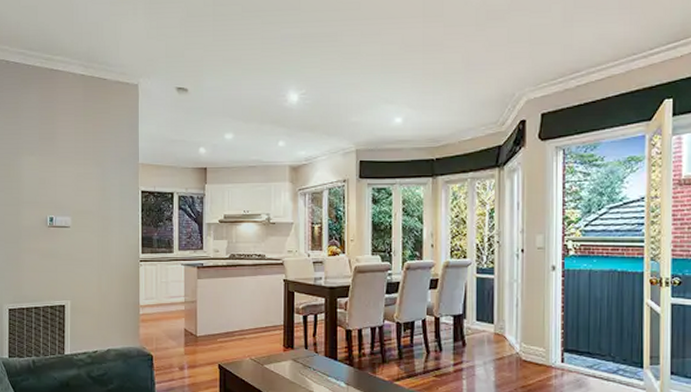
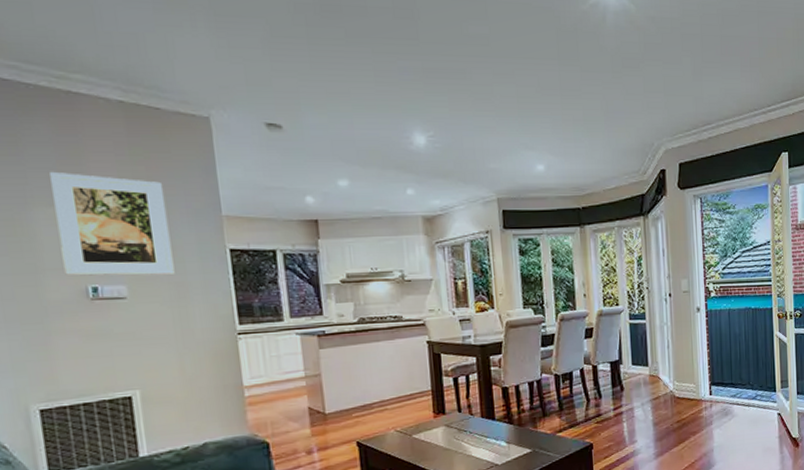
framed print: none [34,129,103,210] -> present [50,171,175,276]

